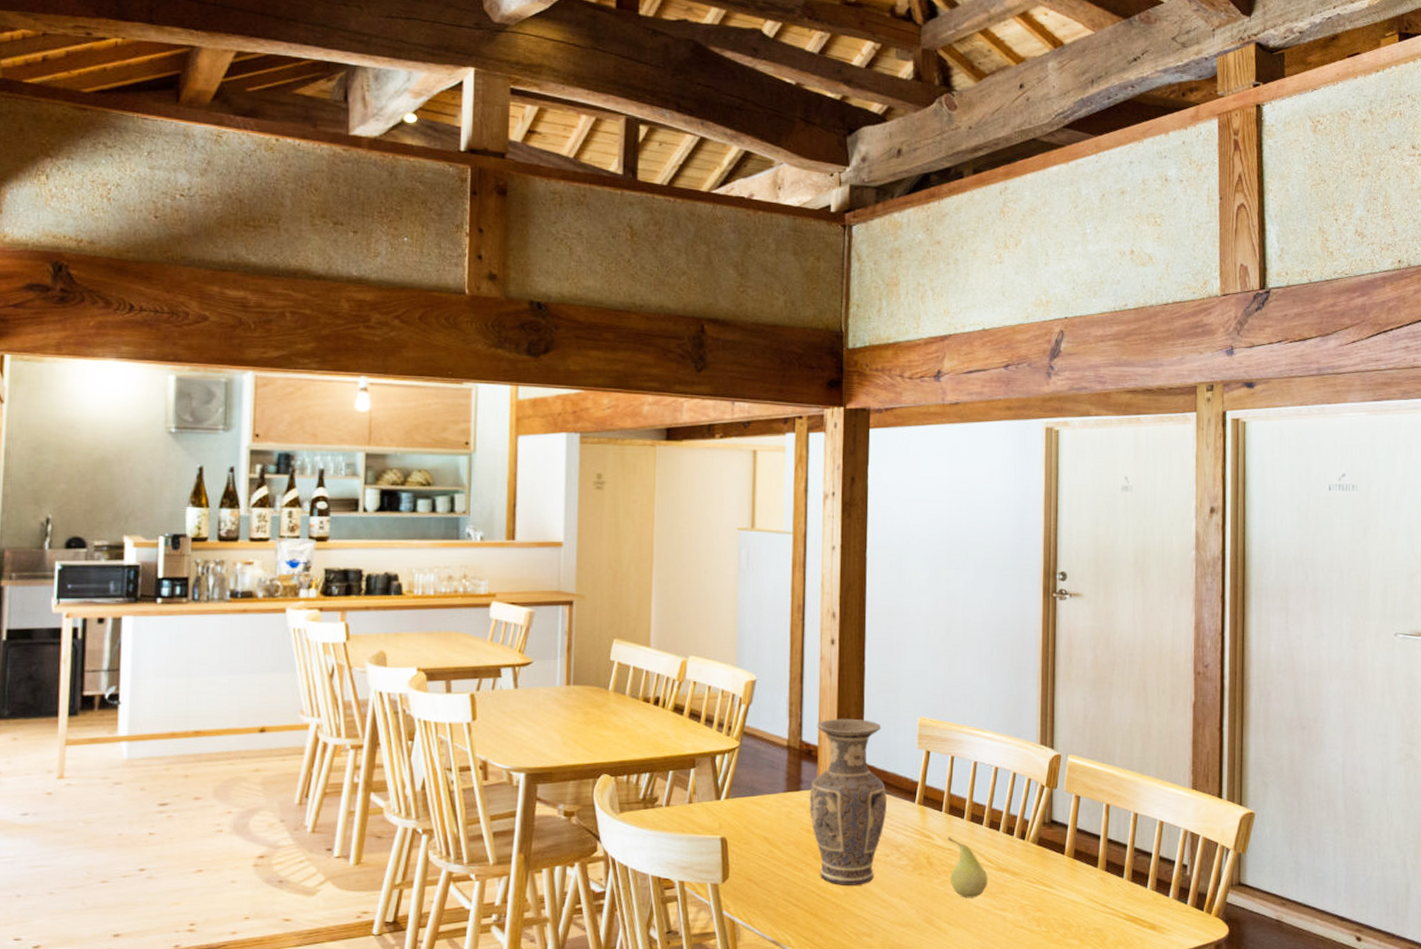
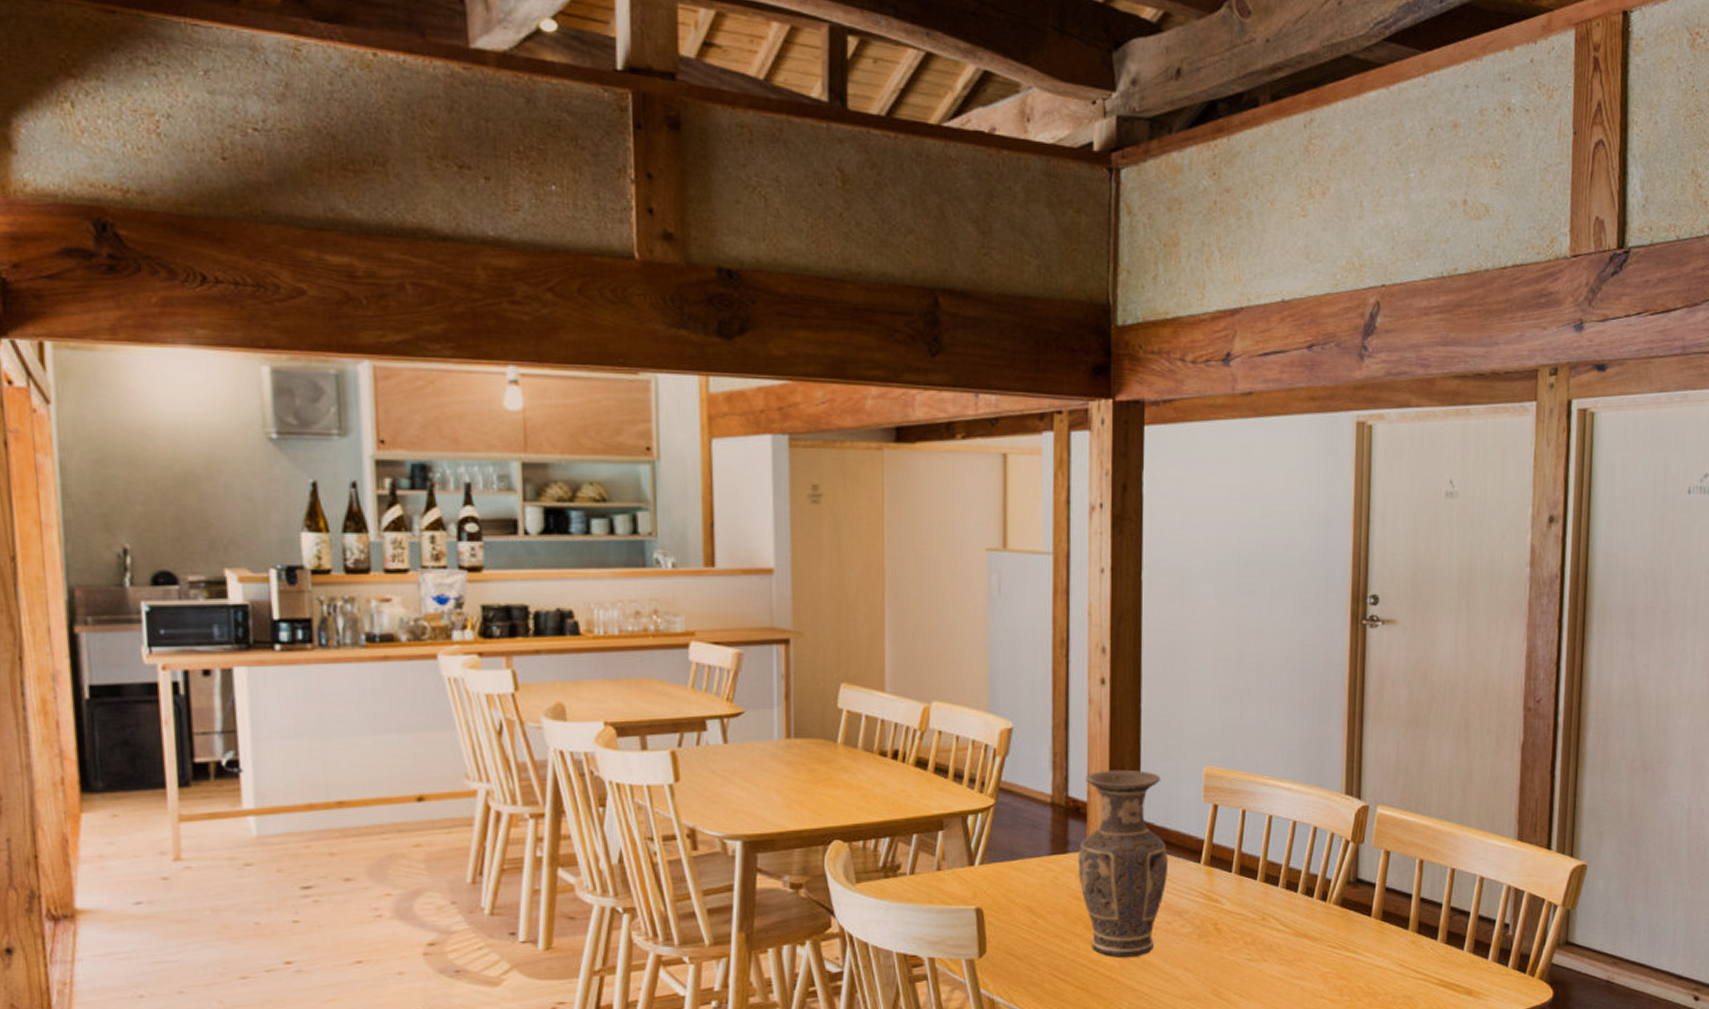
fruit: present [947,837,989,898] -> none [1238,900,1285,967]

